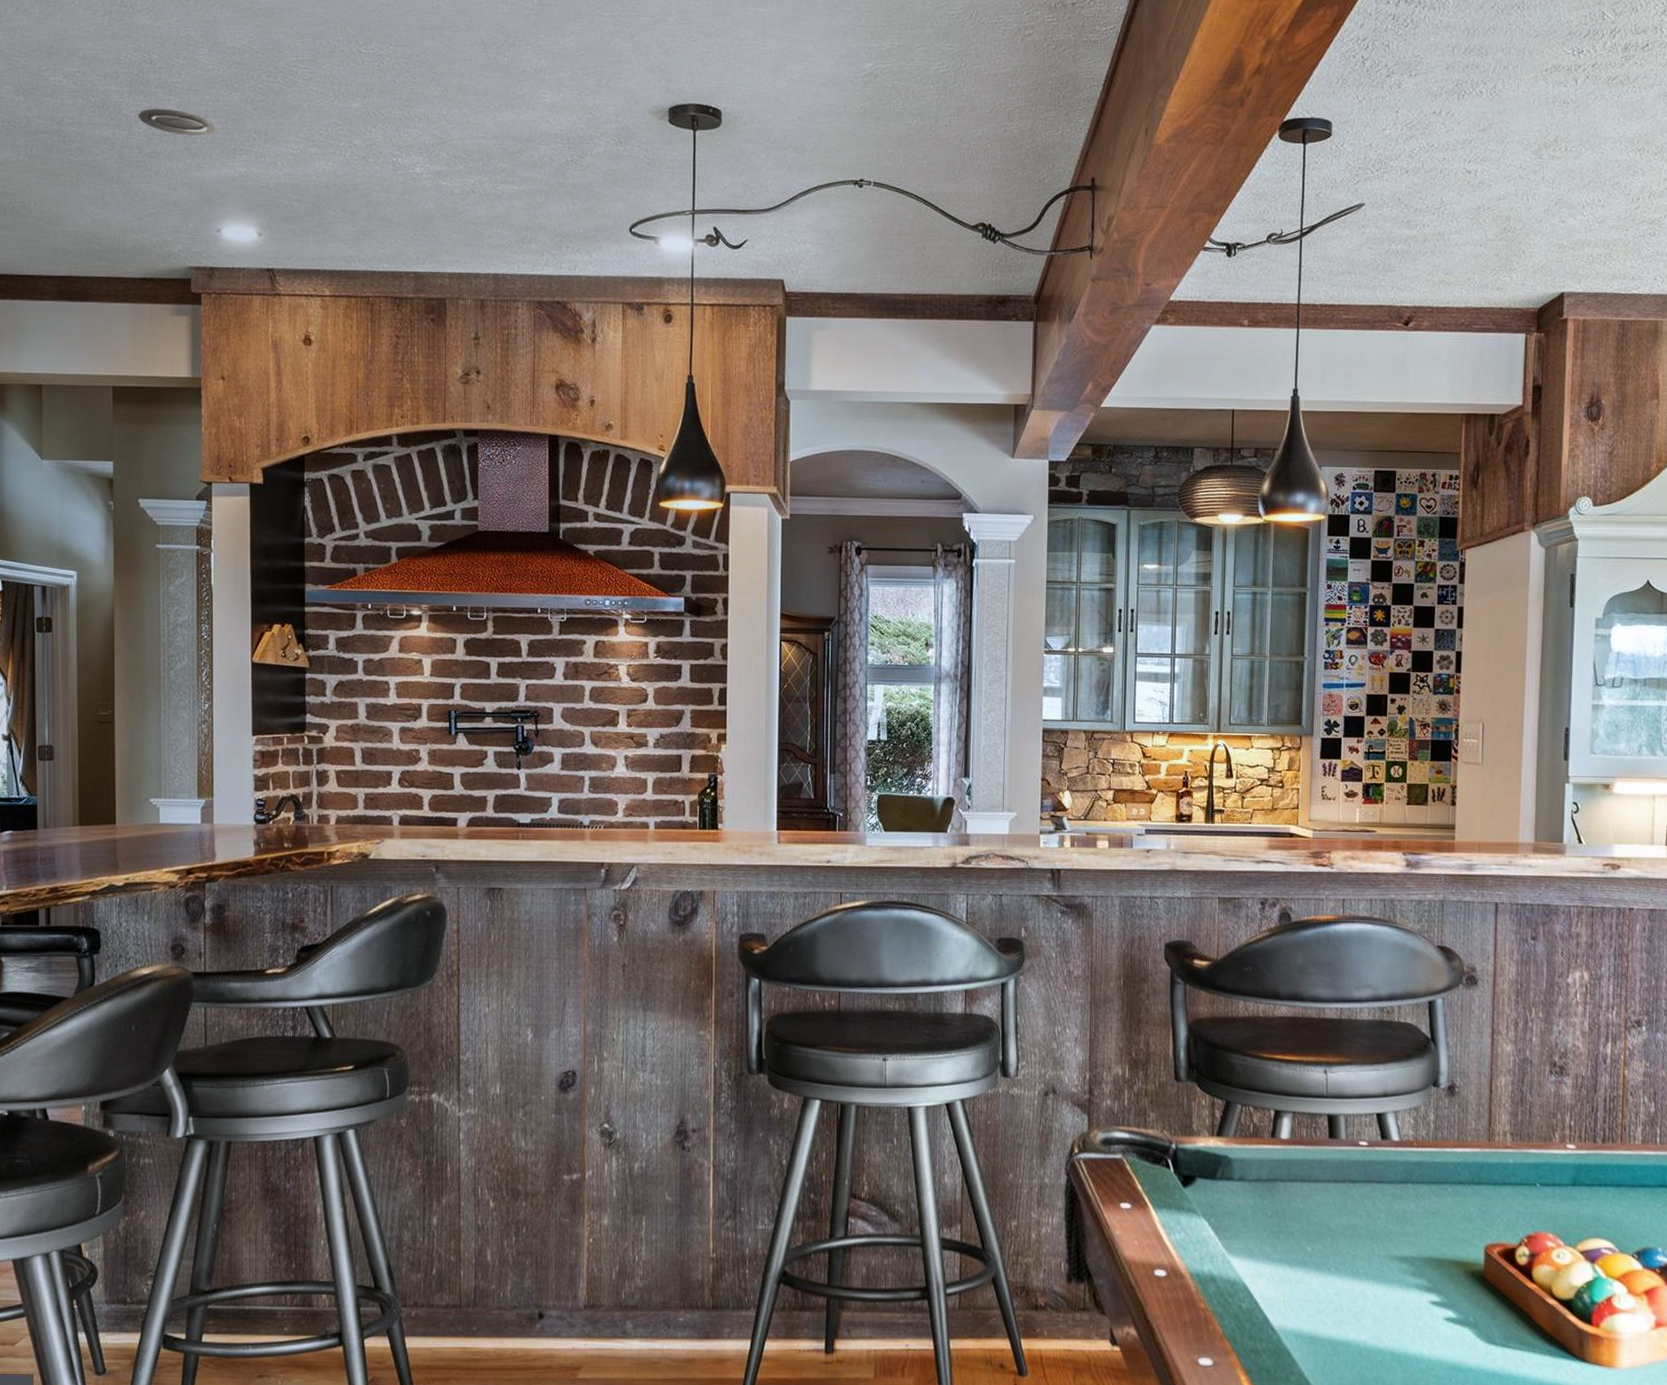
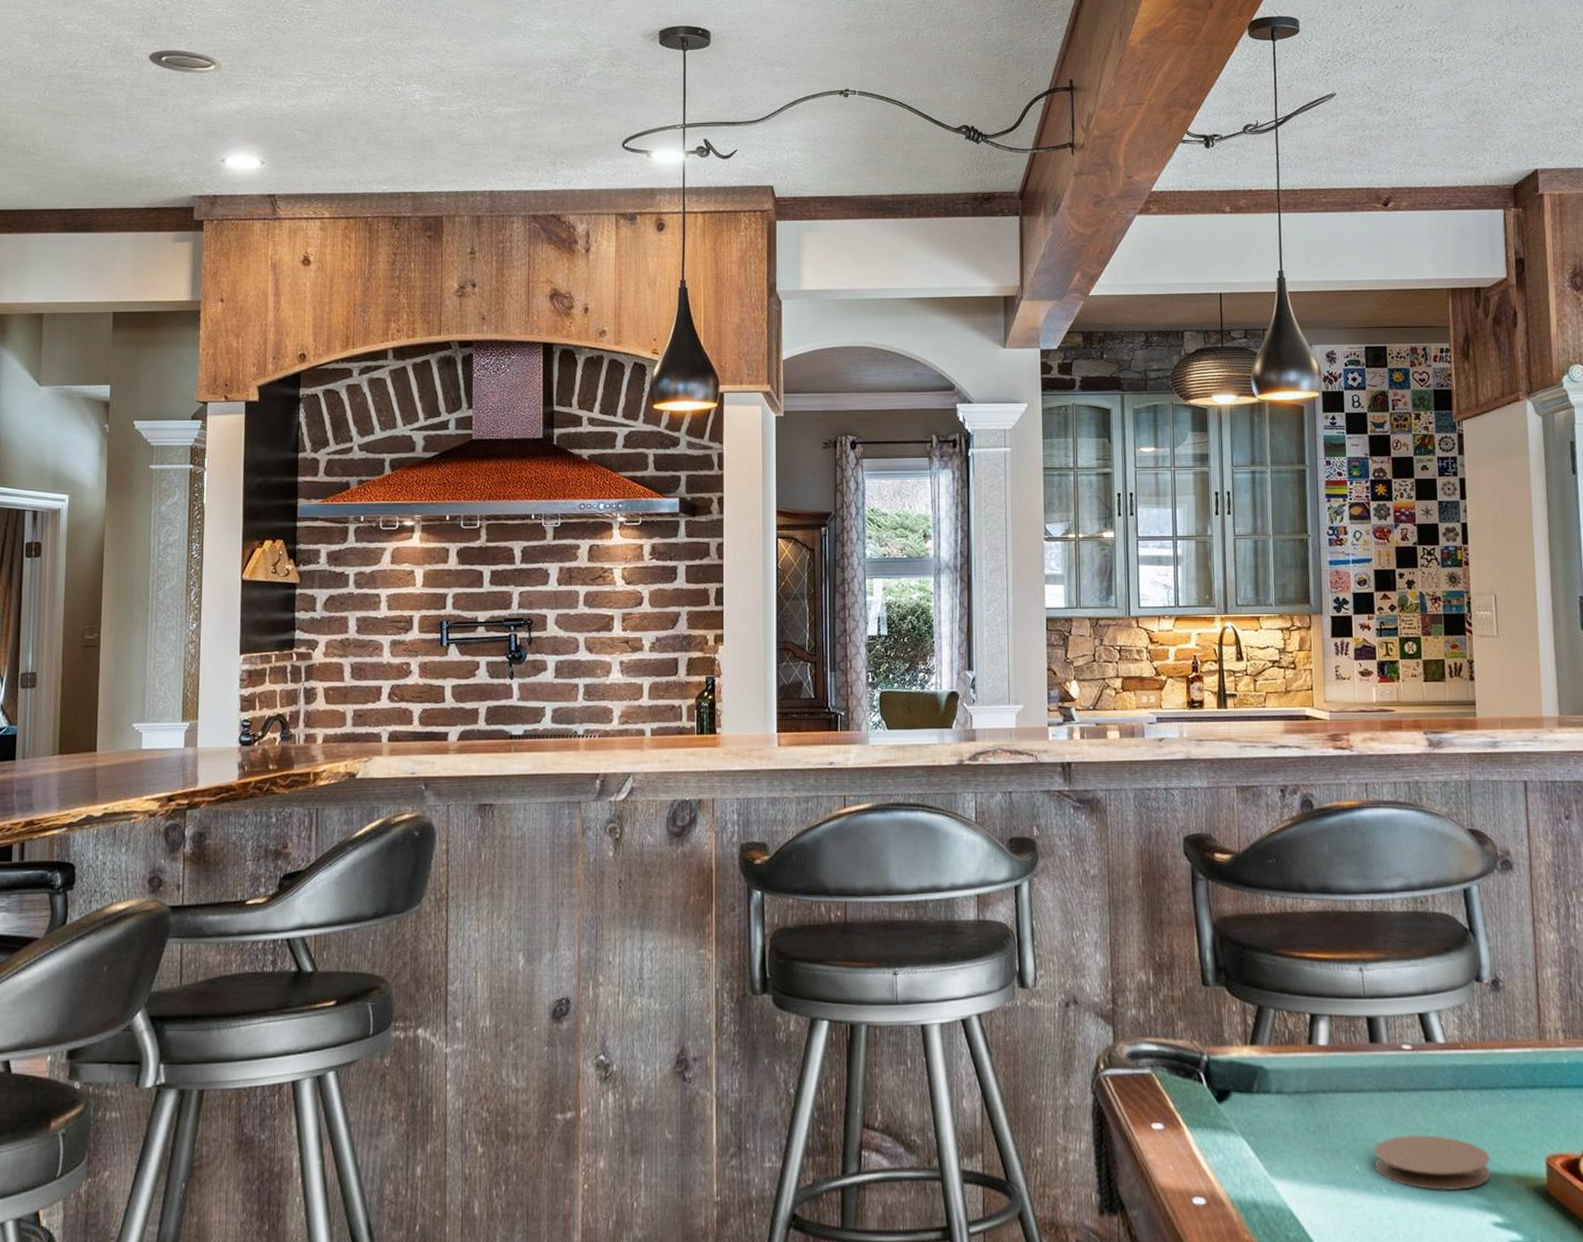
coaster: none [1325,1221,1433,1272] -> present [1373,1134,1492,1191]

